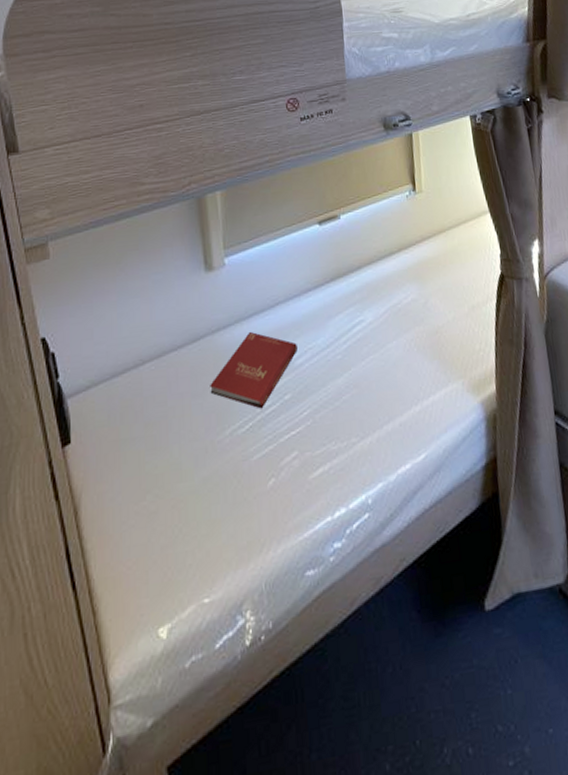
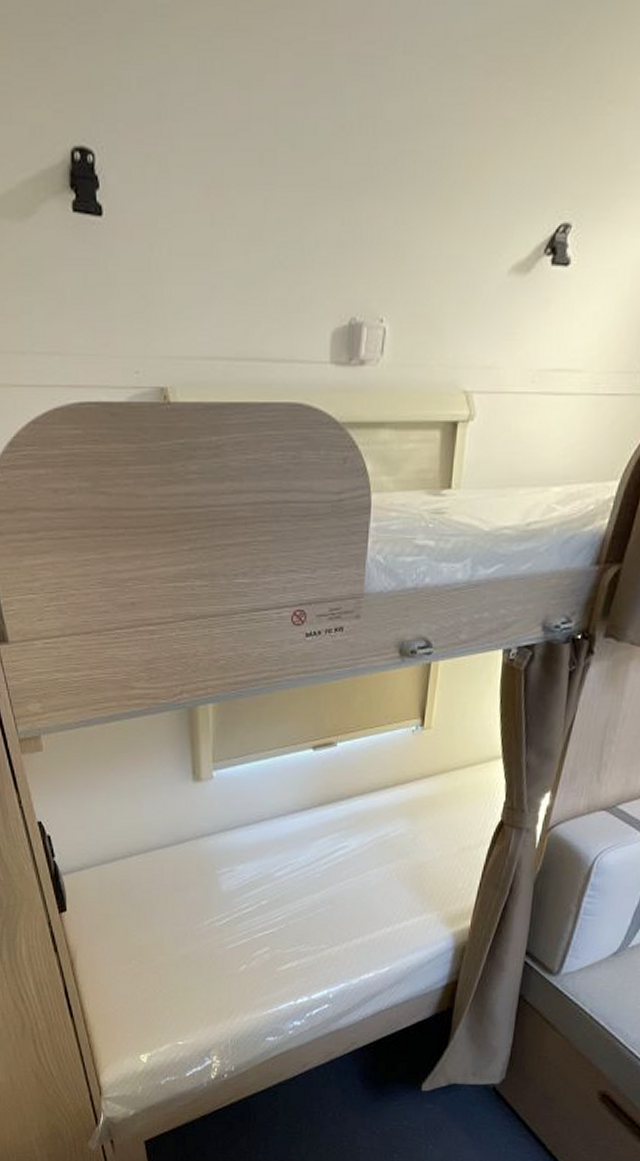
book: present [210,331,298,409] -> none [192,841,278,909]

